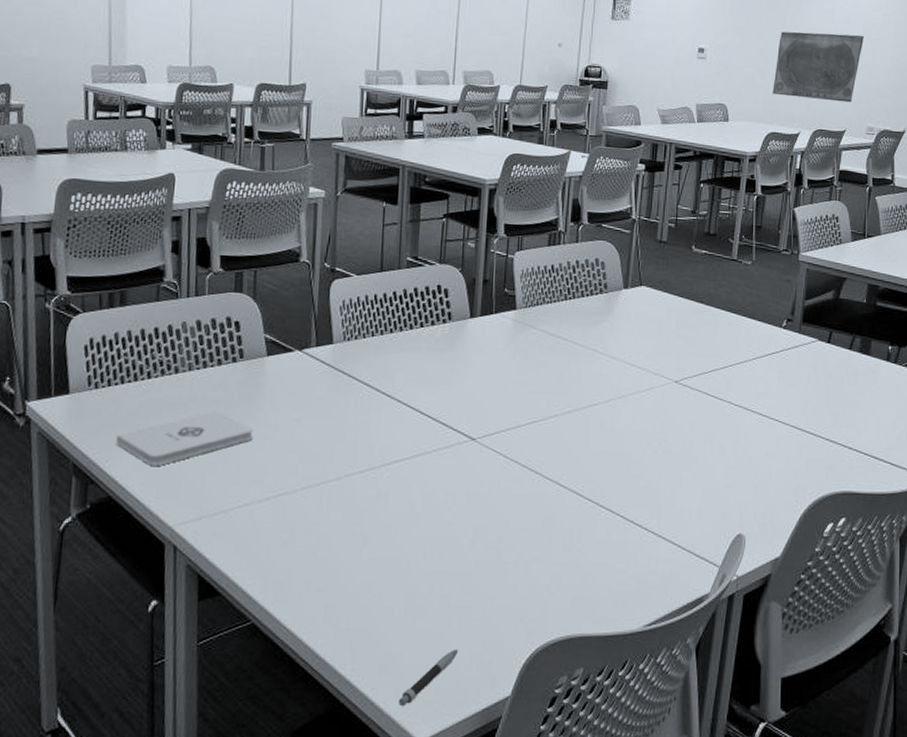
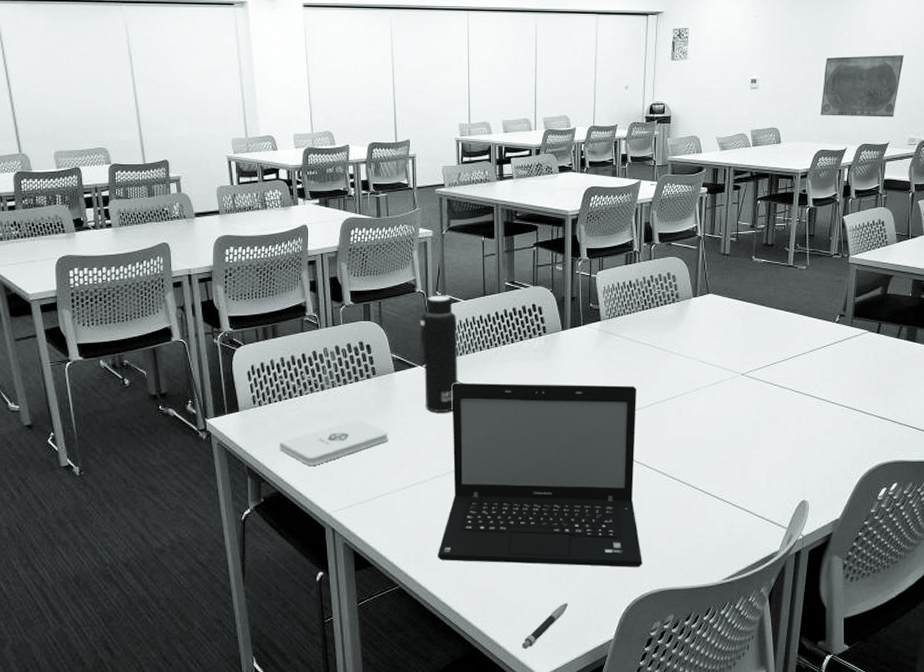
water bottle: none [298,267,347,408] -> present [419,295,458,412]
laptop: none [303,373,554,608] -> present [438,382,642,567]

